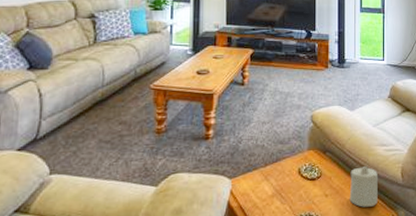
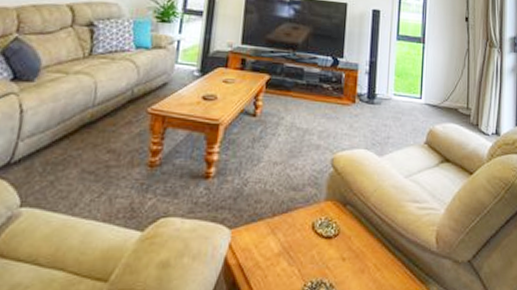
candle: present [349,166,378,207] -> none [371,226,407,278]

